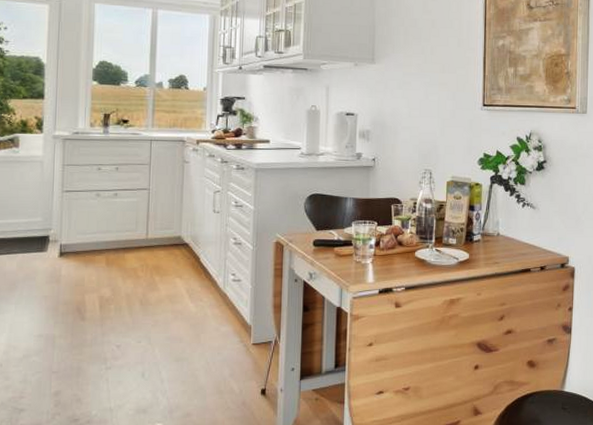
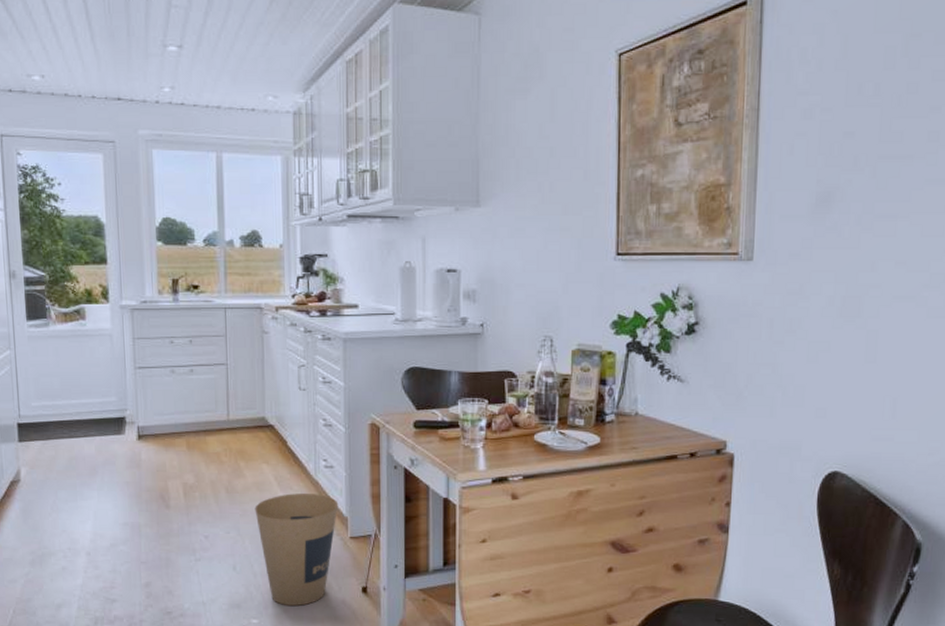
trash can: none [166,305,244,409] -> present [255,493,339,606]

